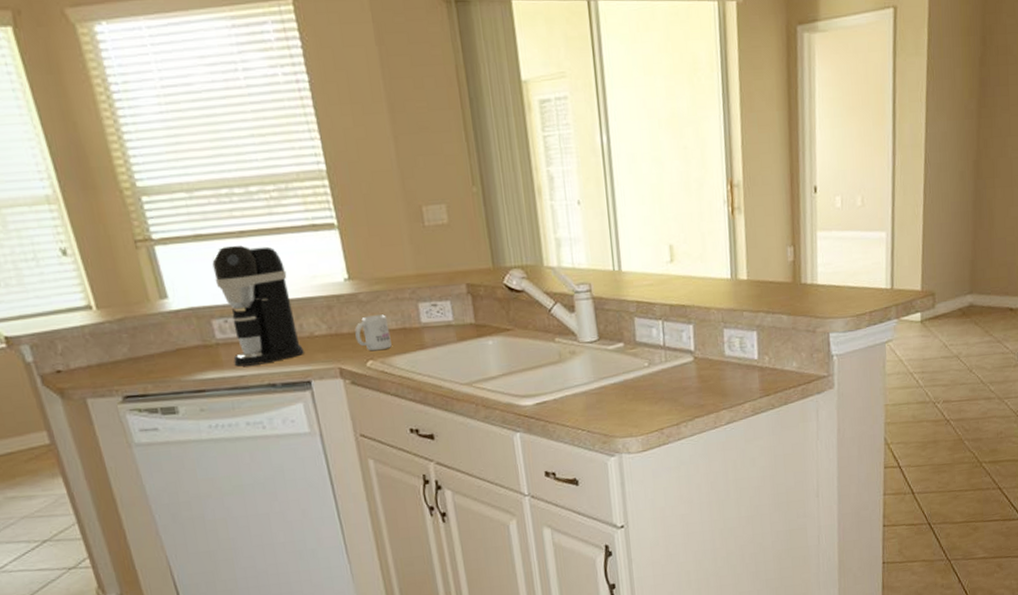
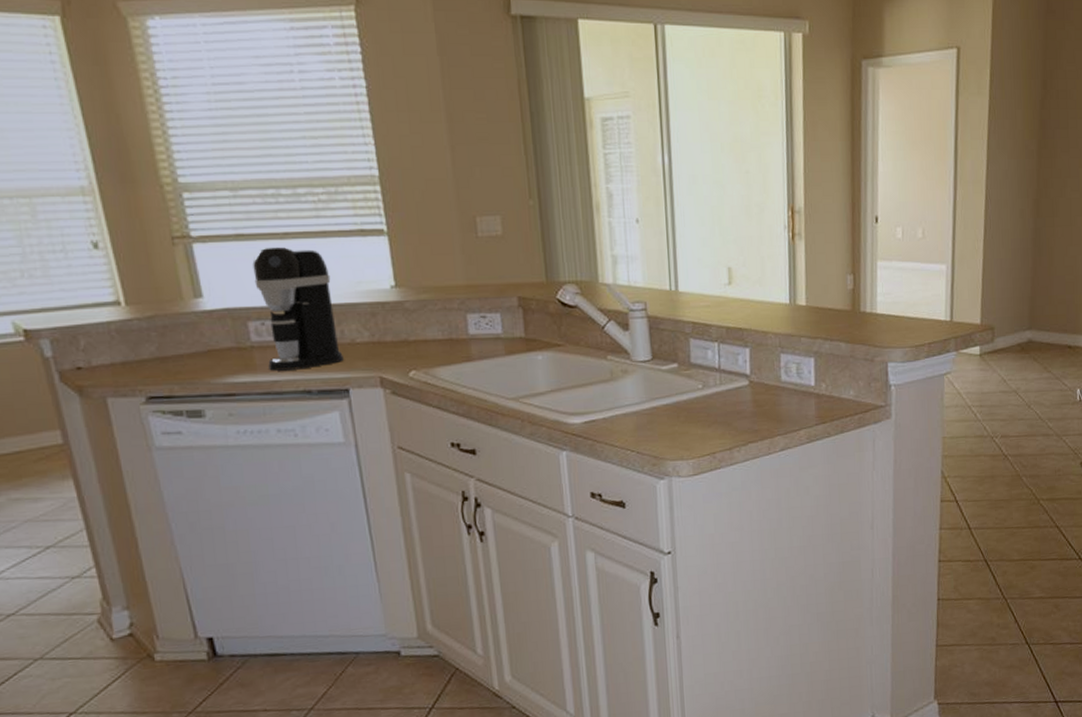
mug: present [355,314,392,351] -> none [399,324,437,361]

